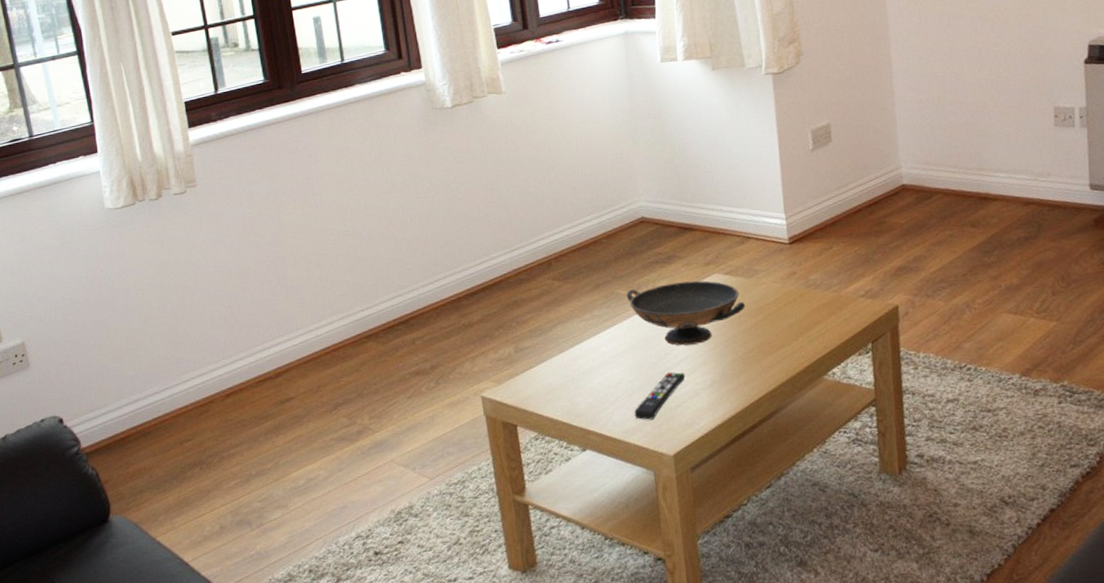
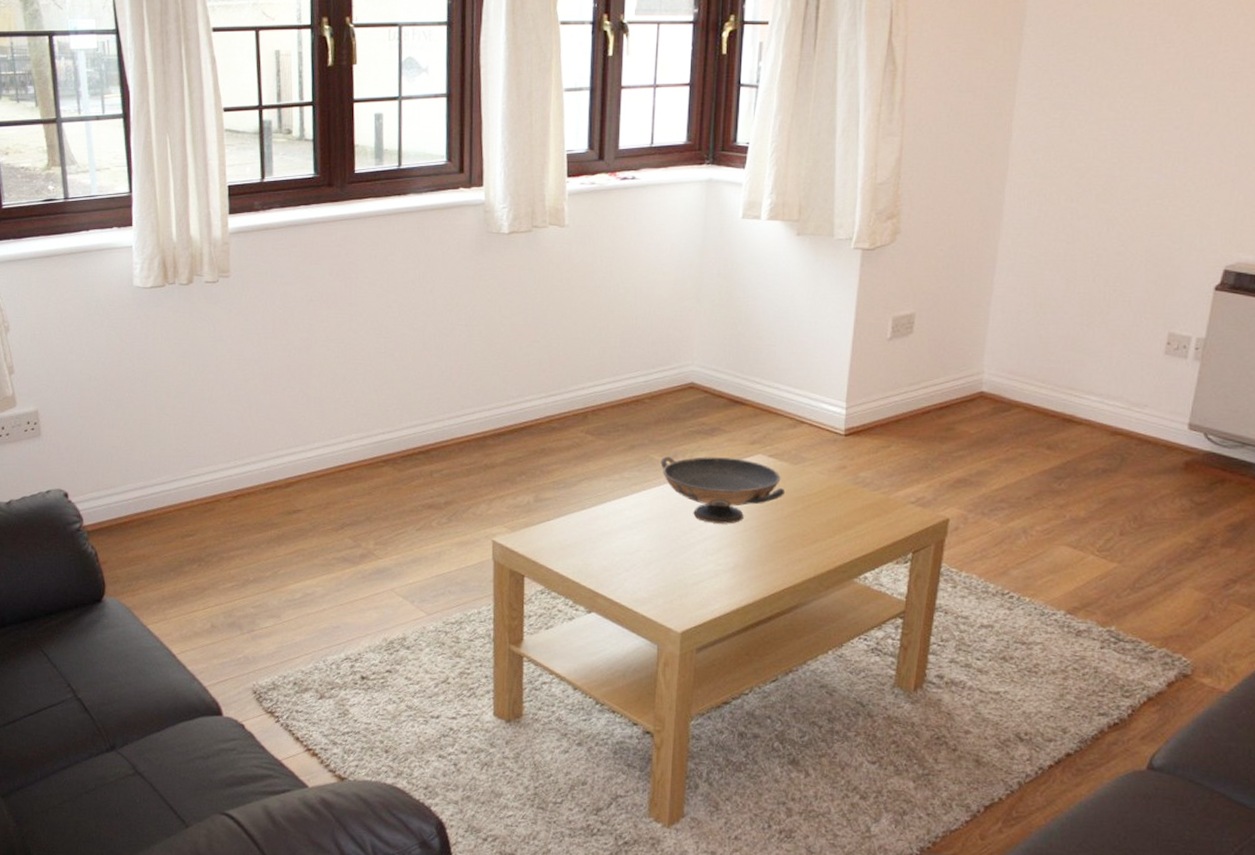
remote control: present [634,372,685,420] -> none [647,548,707,593]

